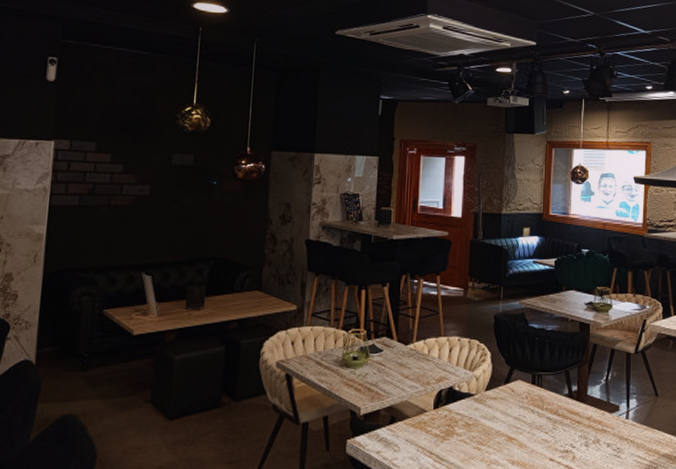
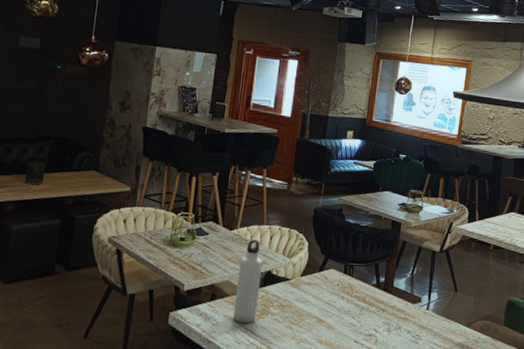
water bottle: none [415,353,444,448] -> present [232,239,263,324]

